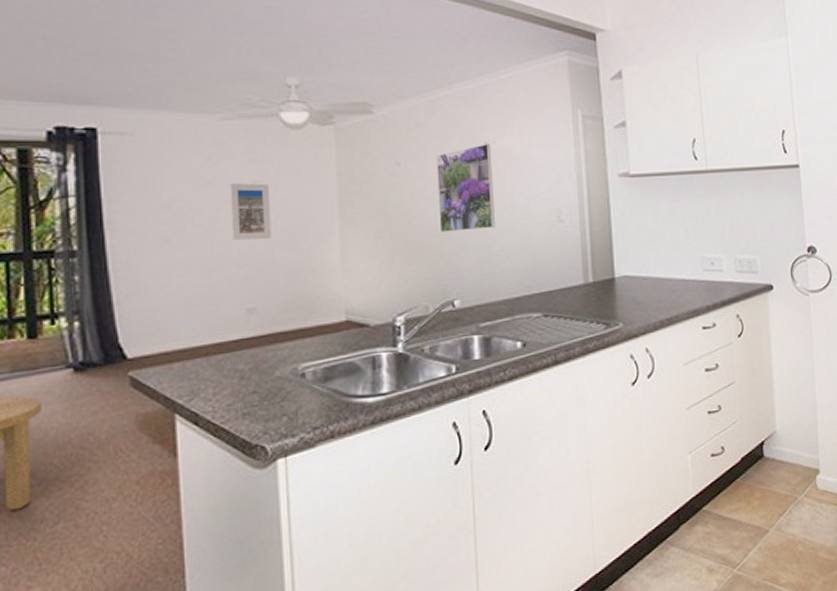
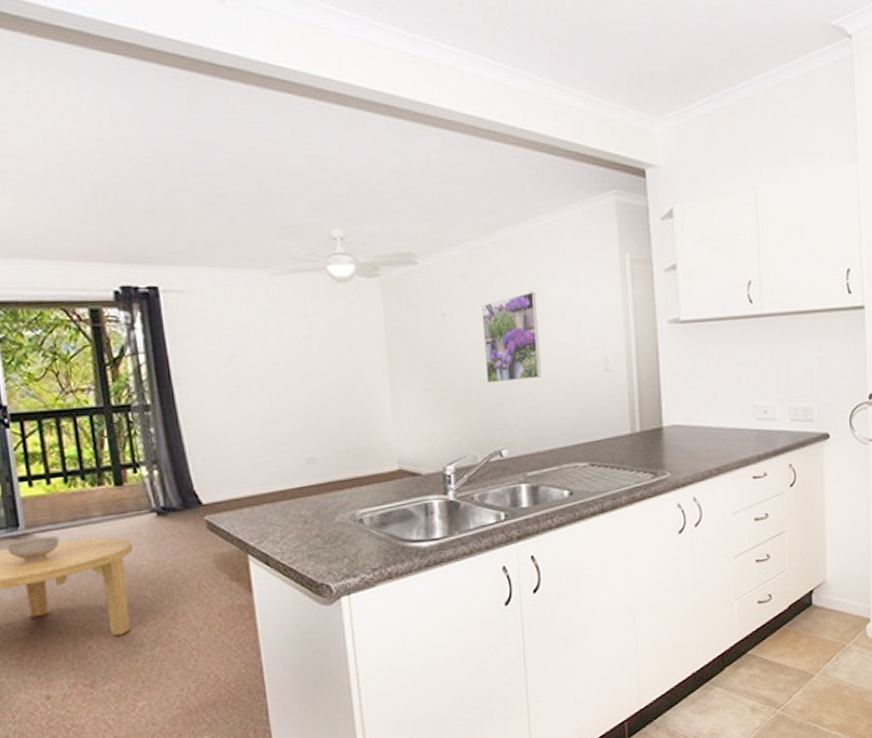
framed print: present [230,183,272,240] -> none [284,337,326,393]

